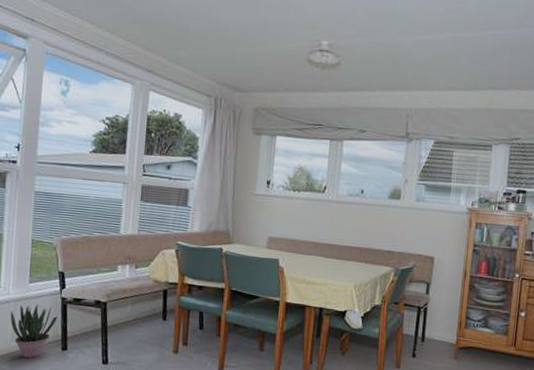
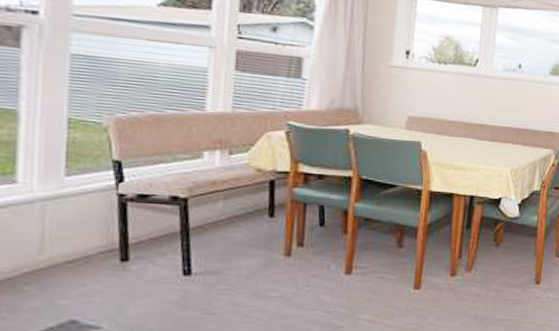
potted plant: present [10,304,58,358] -> none [35,203,113,275]

